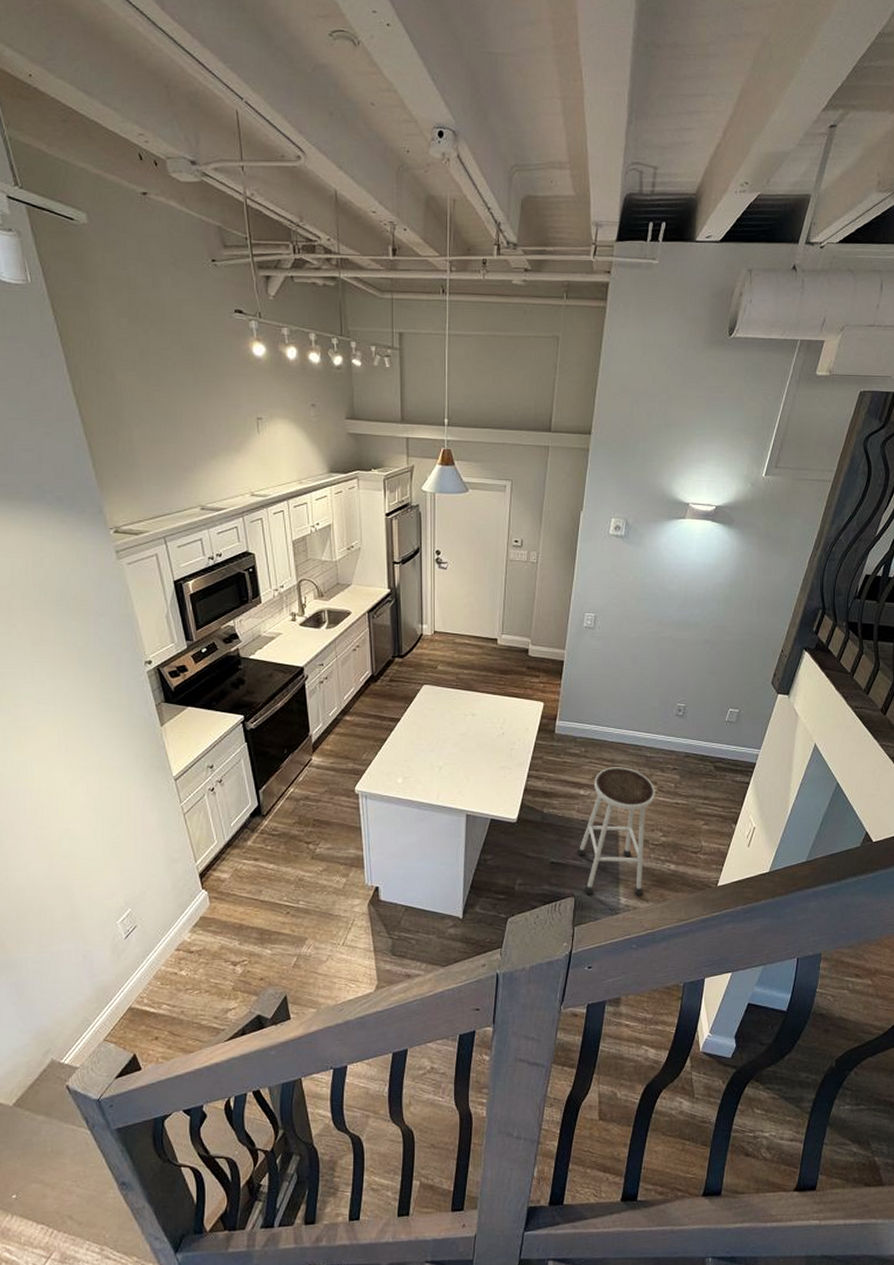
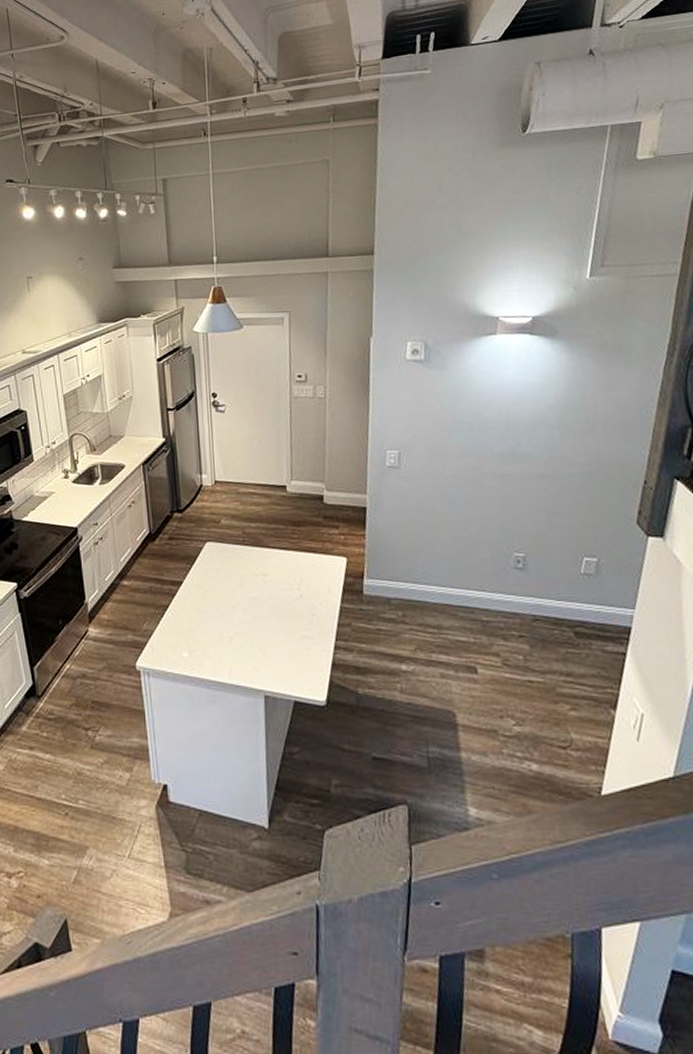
stool: present [576,767,655,896] -> none [404,635,500,806]

